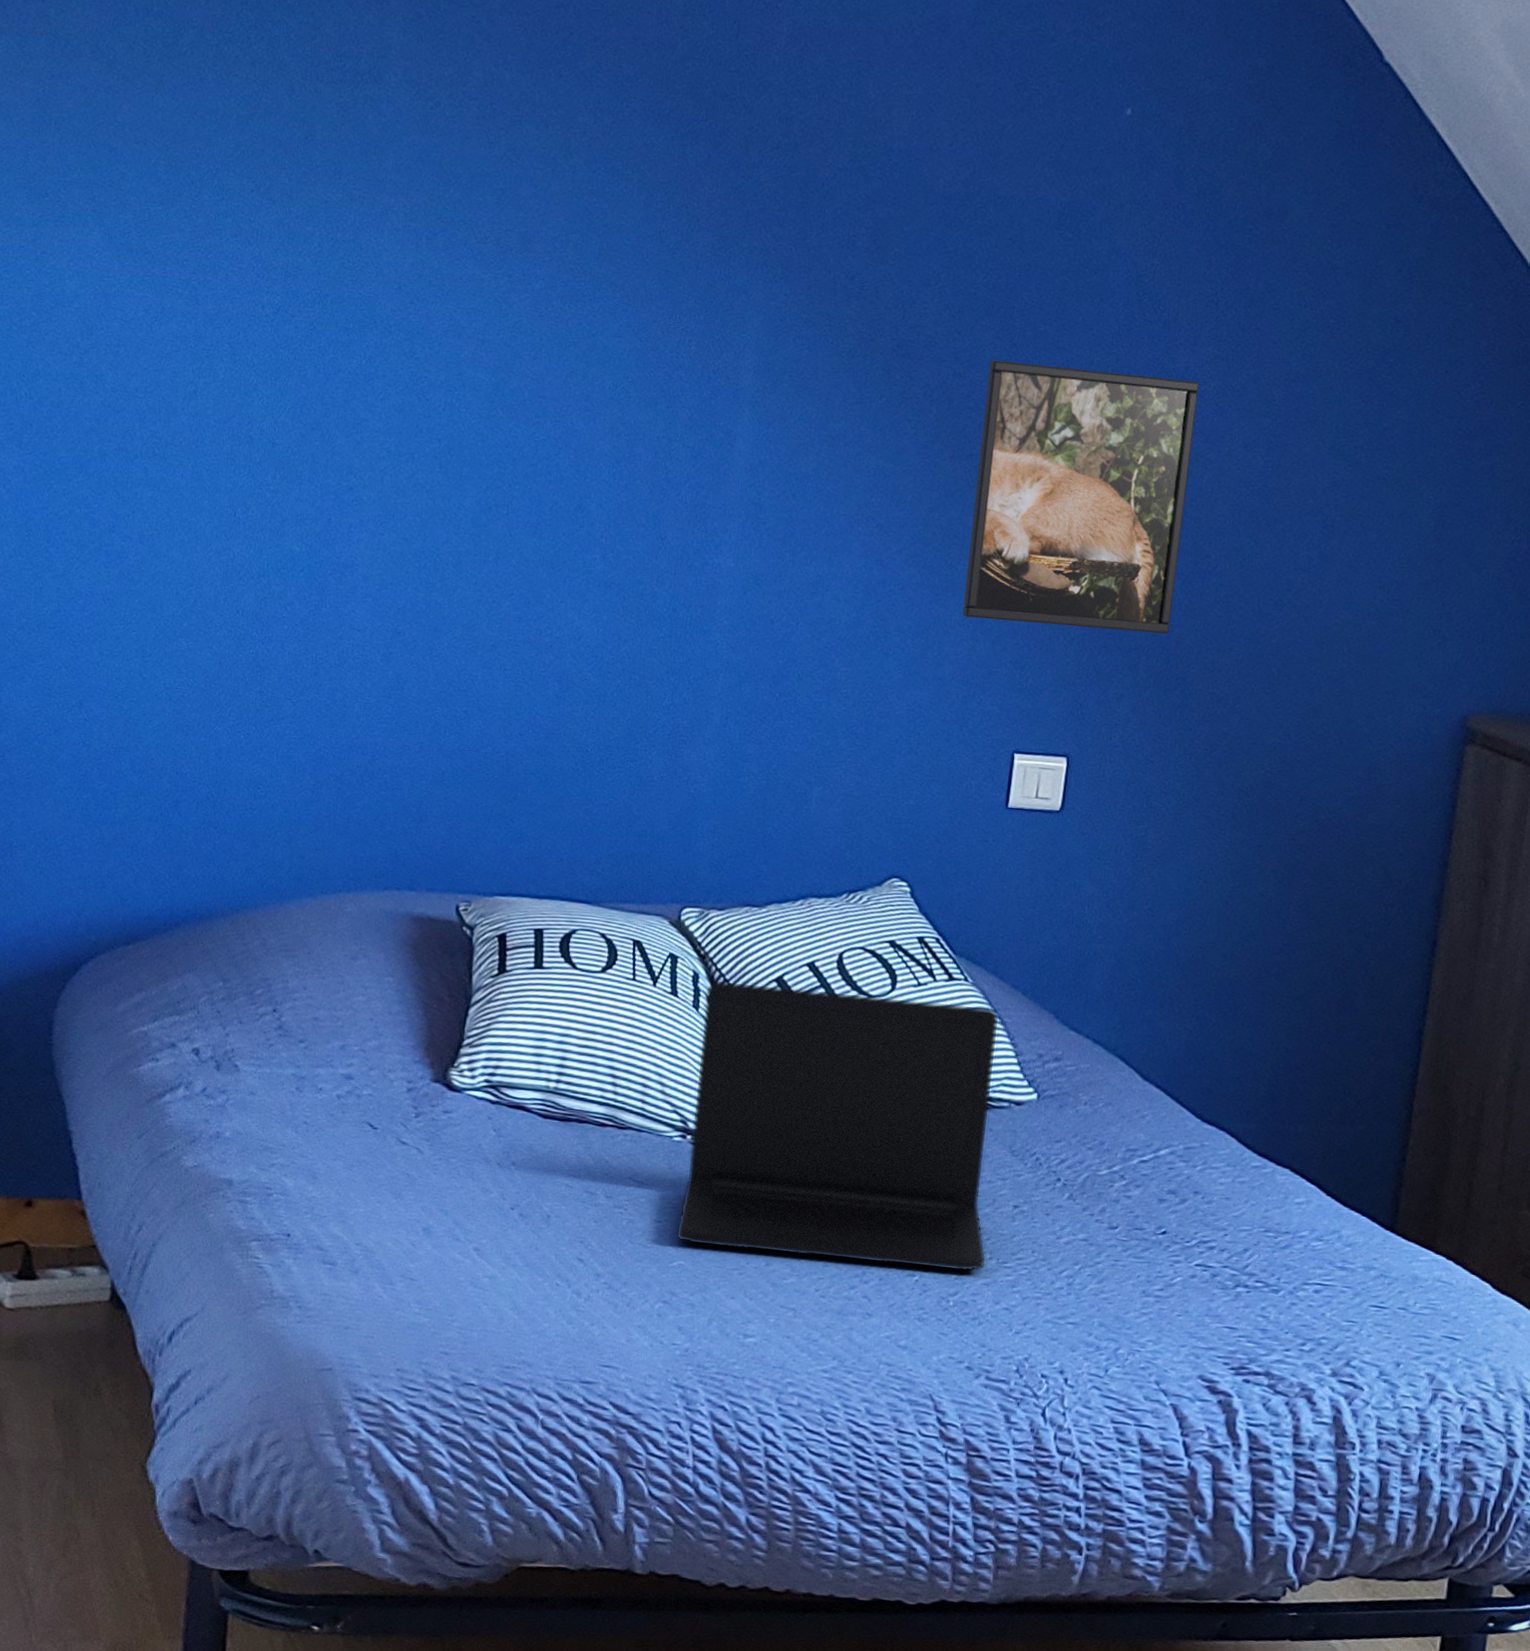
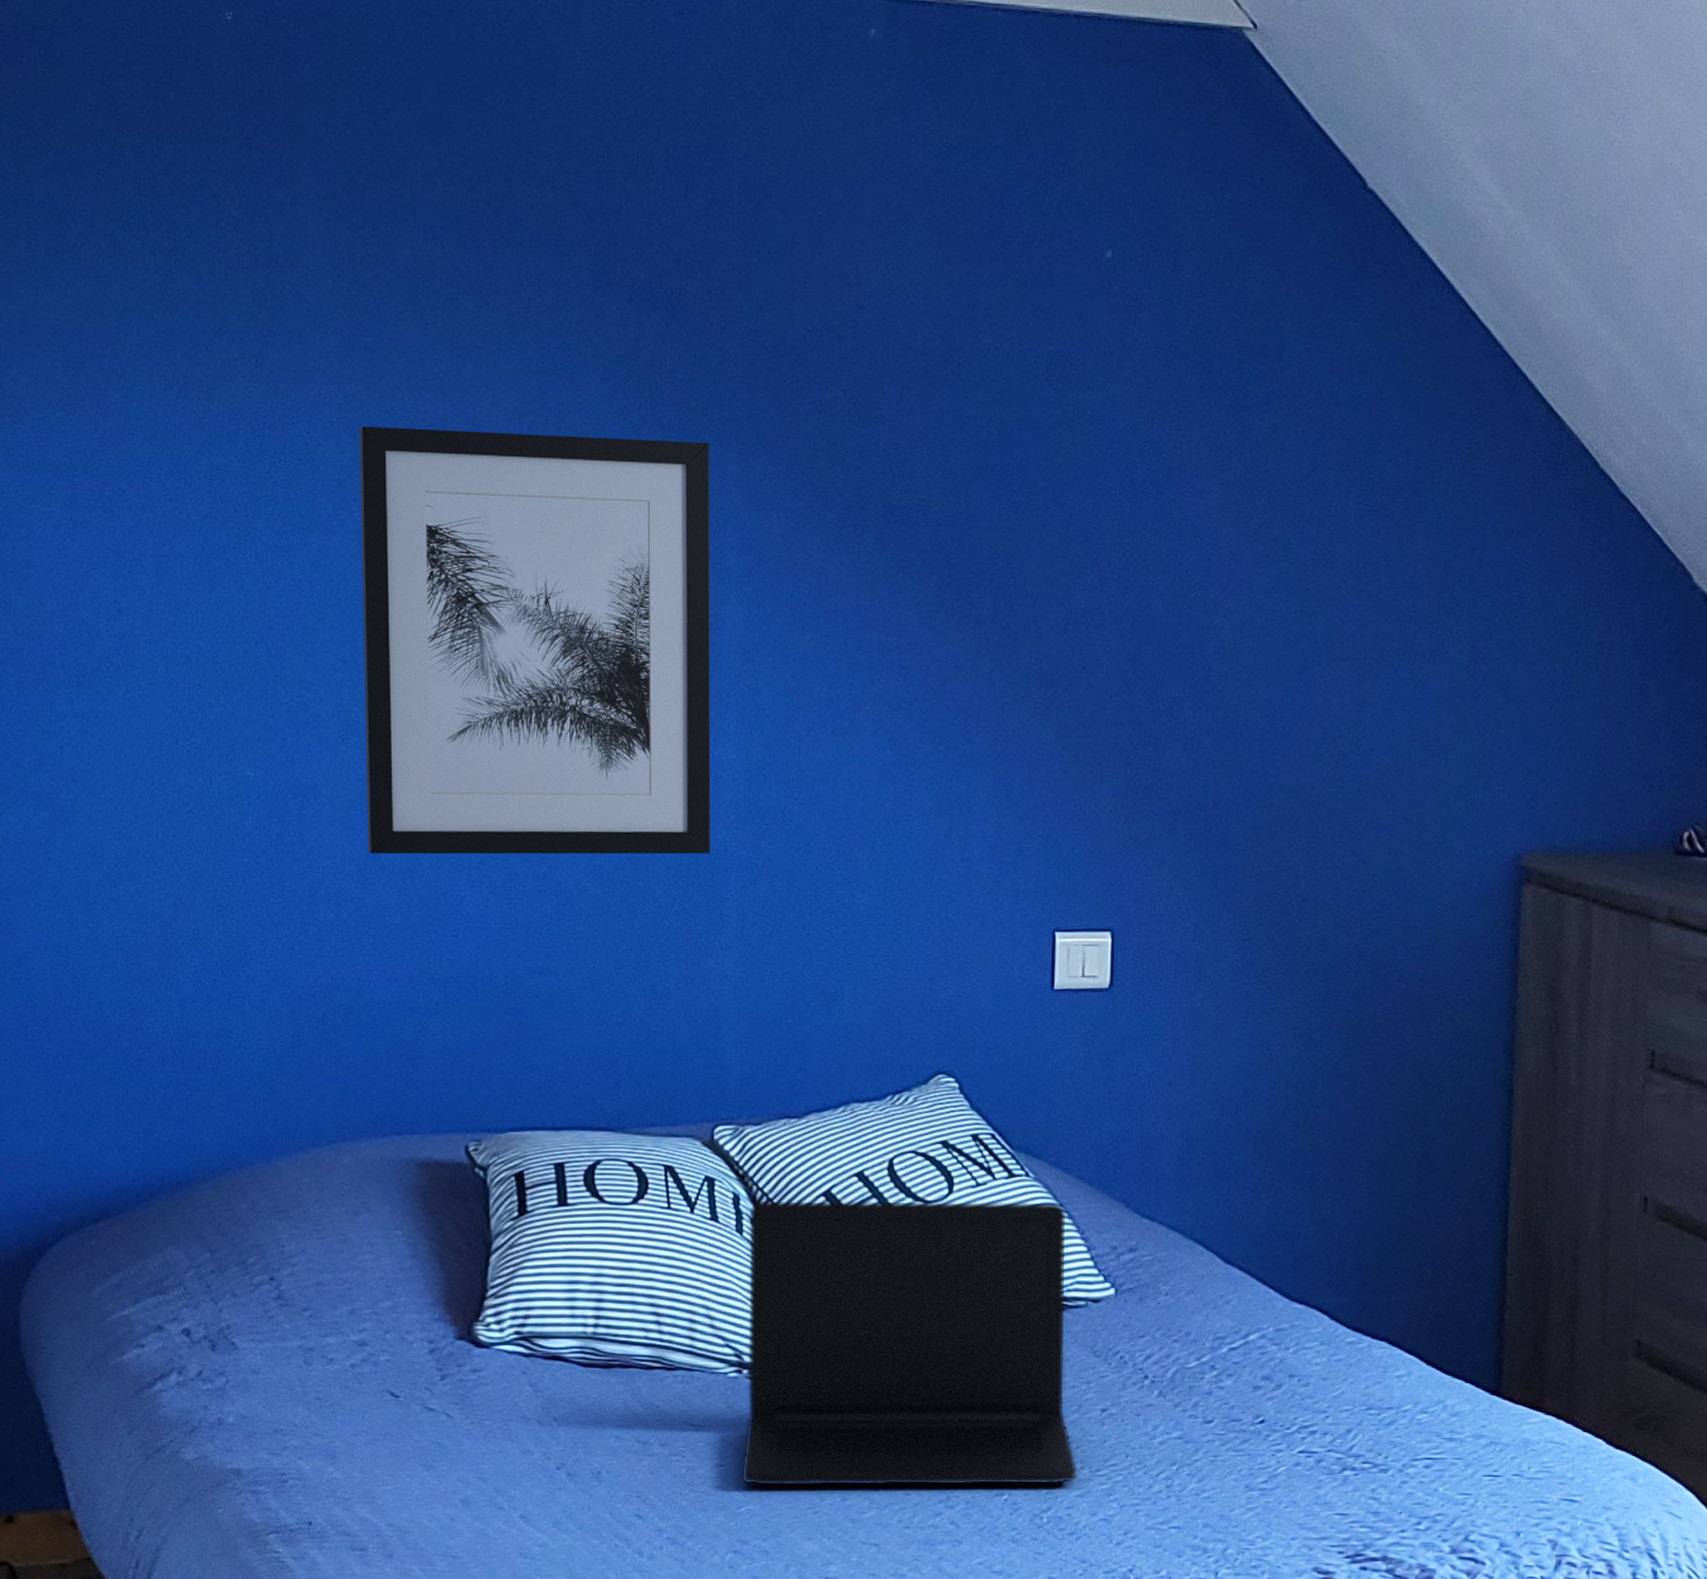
wall art: none [394,235,738,655] -> present [359,426,711,855]
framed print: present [962,360,1200,635] -> none [985,521,1211,795]

